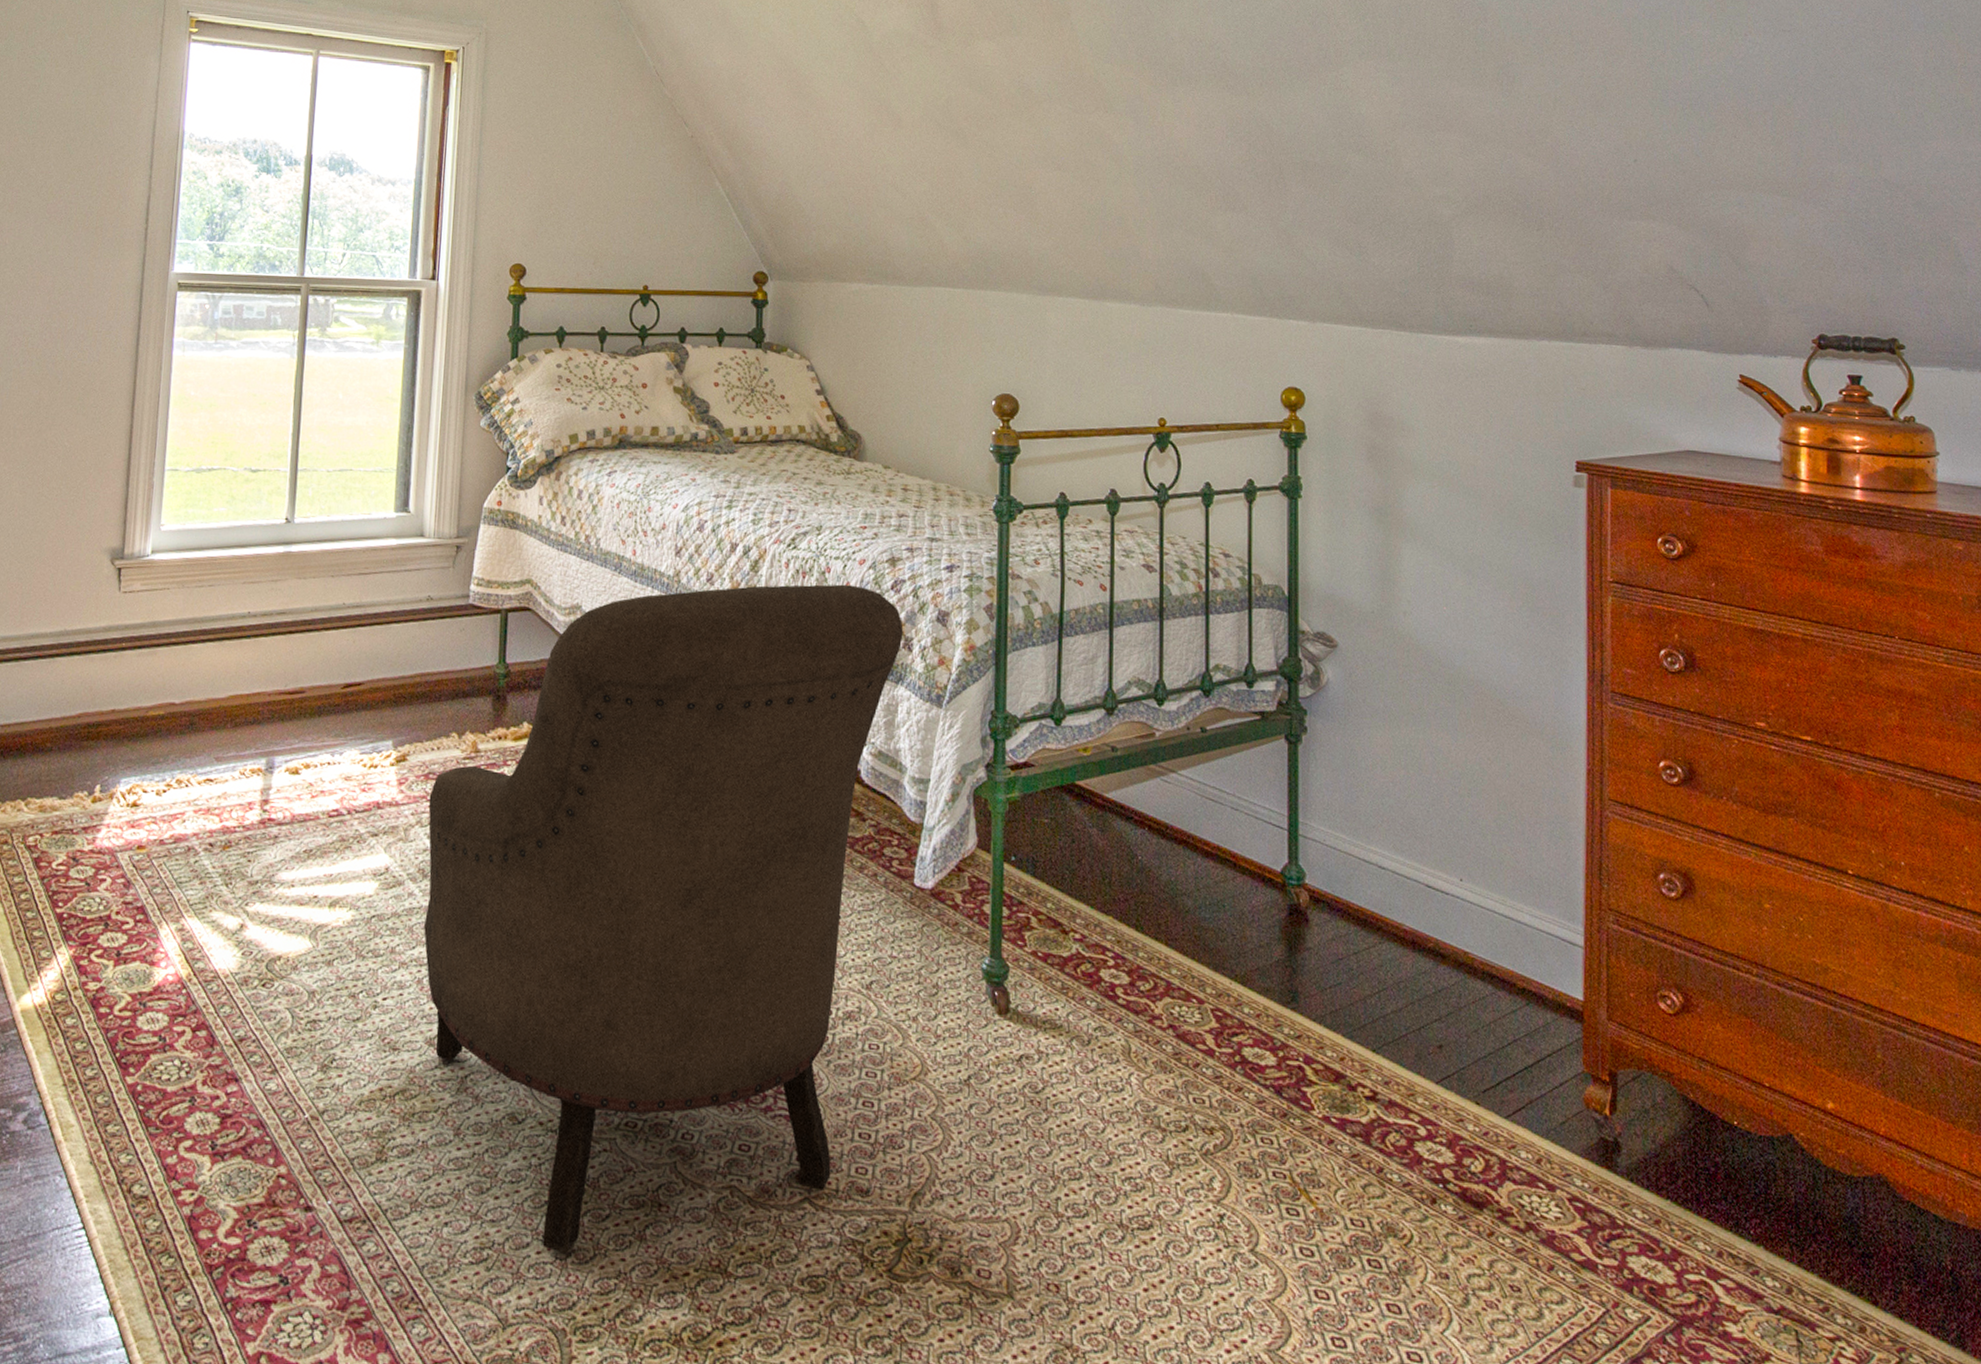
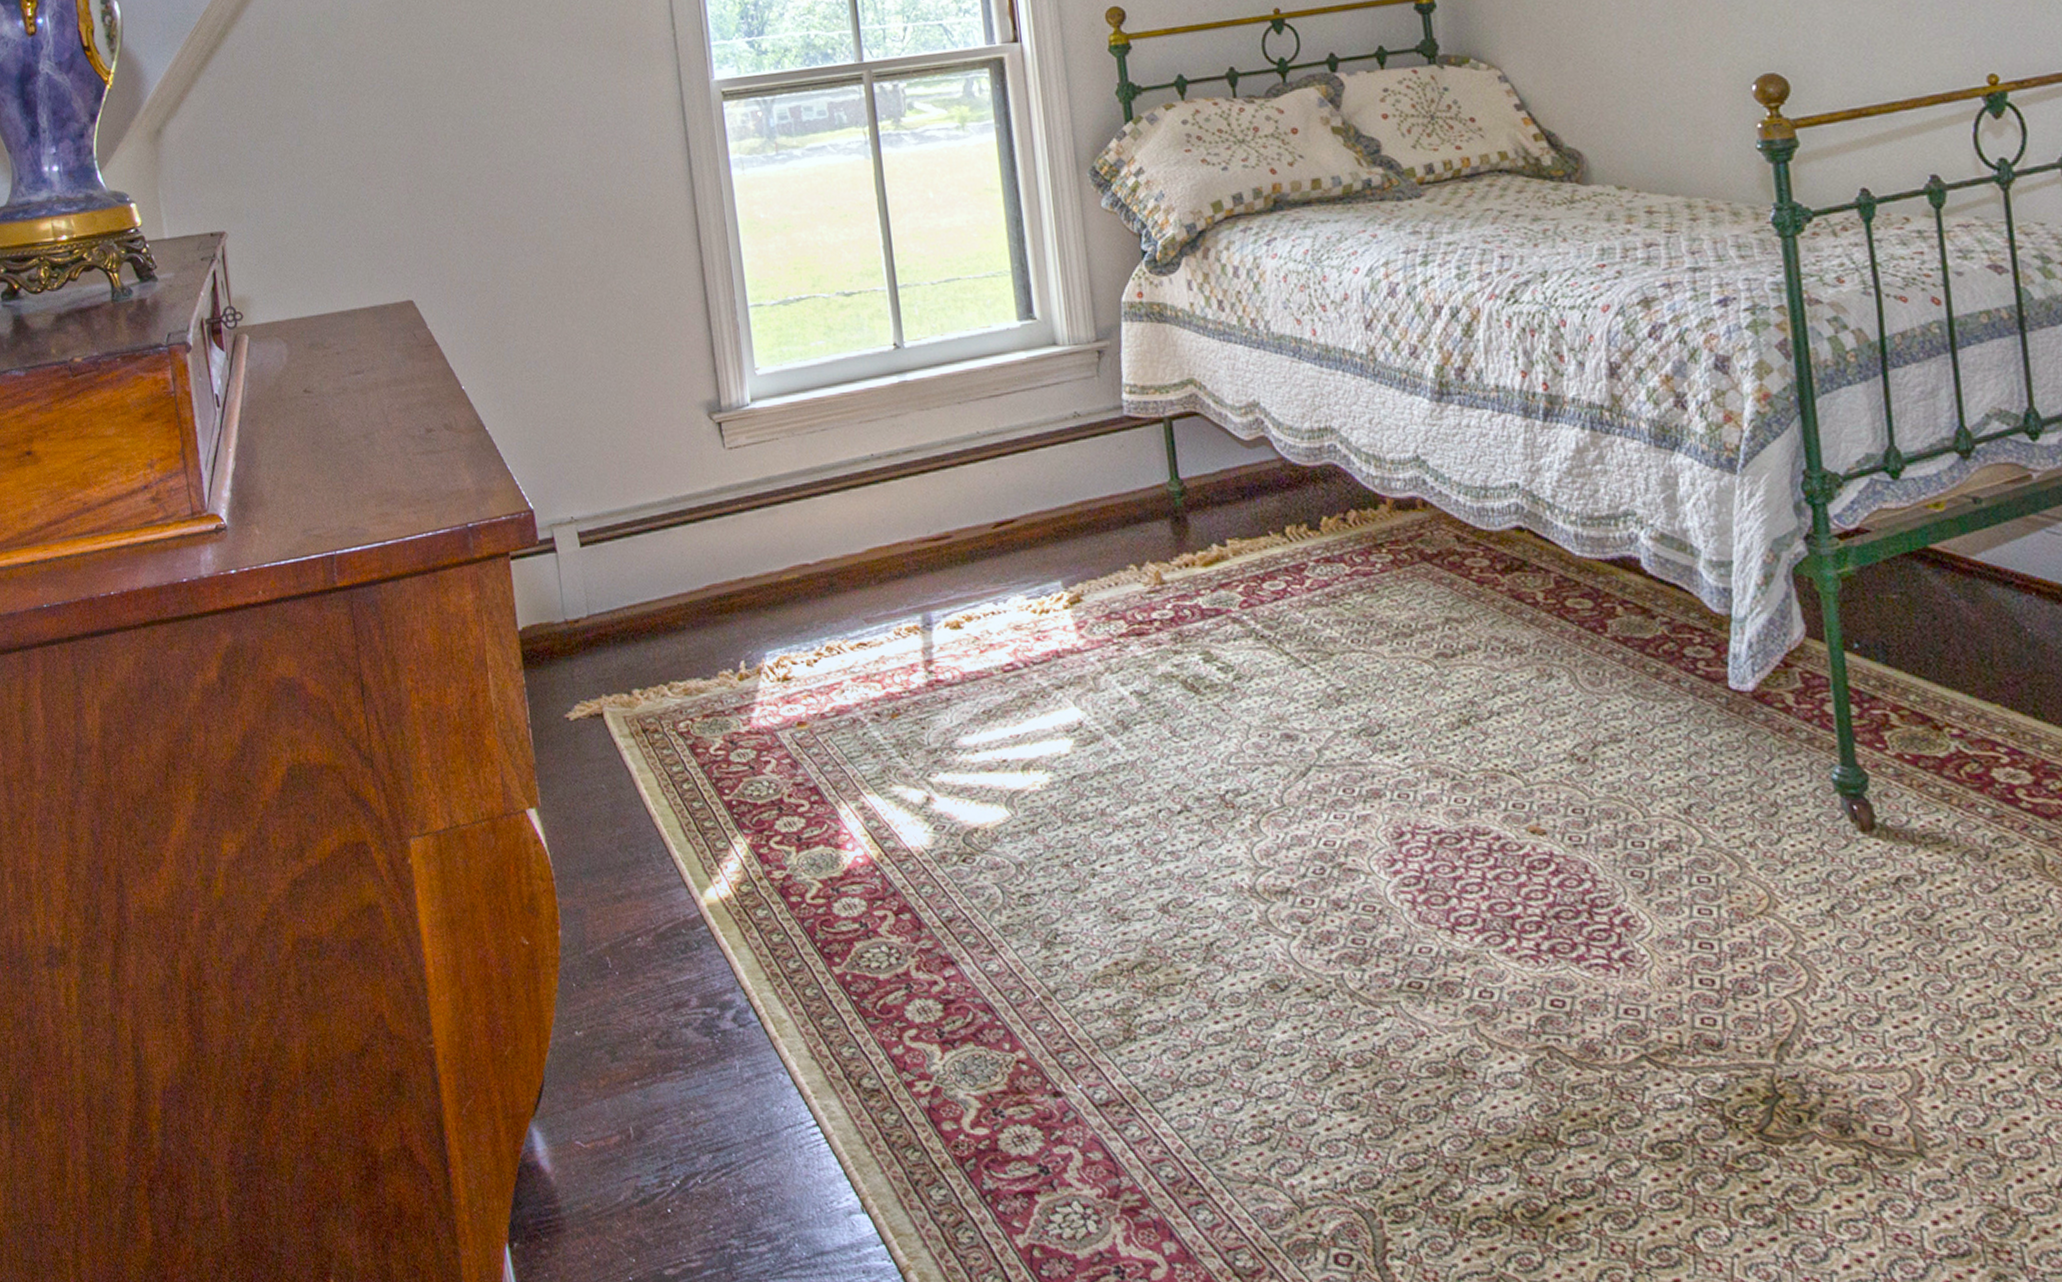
armchair: present [424,584,904,1255] -> none [1115,337,1673,1130]

